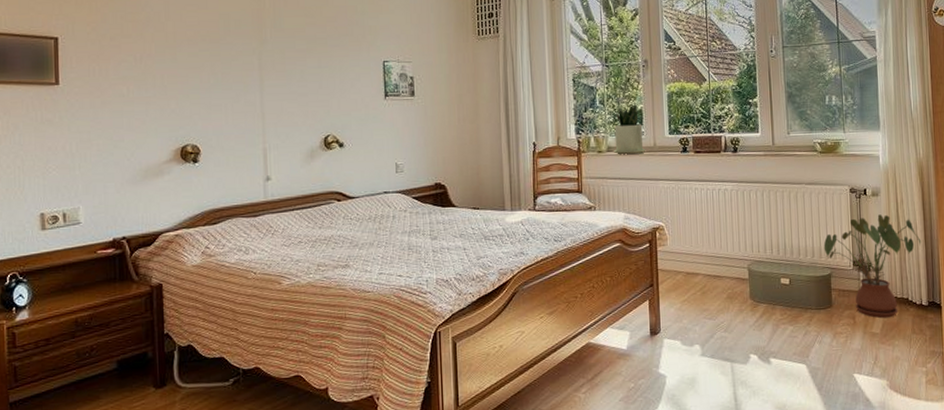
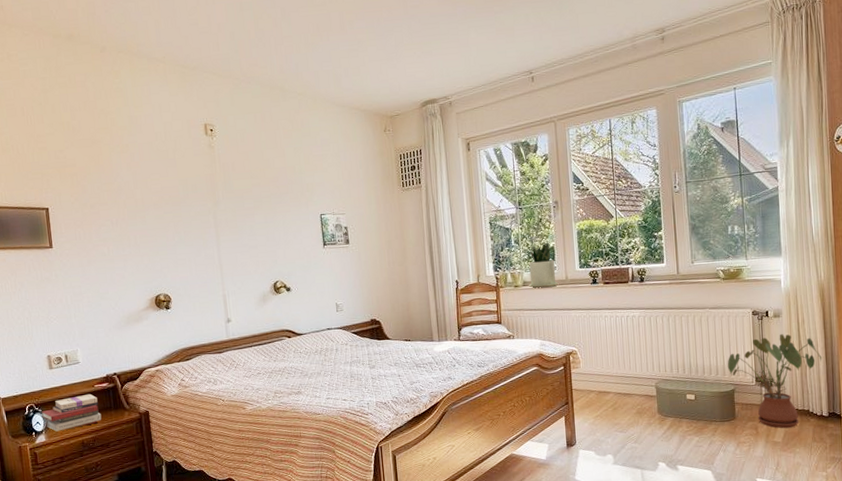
books: none [26,261,103,307] -> present [41,393,102,432]

